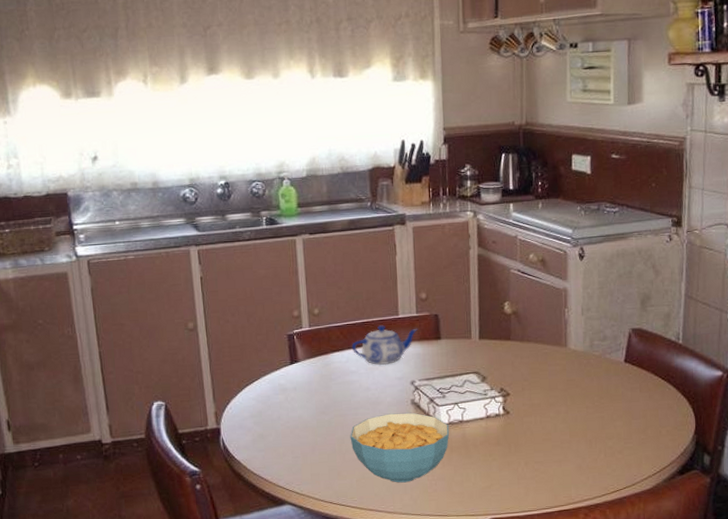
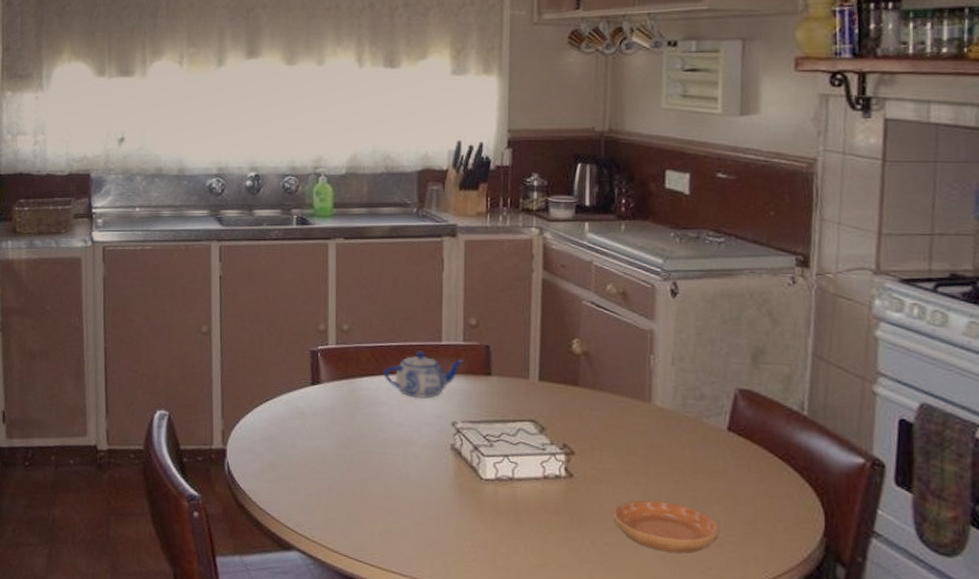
cereal bowl: present [350,412,450,483] -> none [374,457,496,545]
saucer: none [541,423,620,462] -> present [613,499,719,553]

